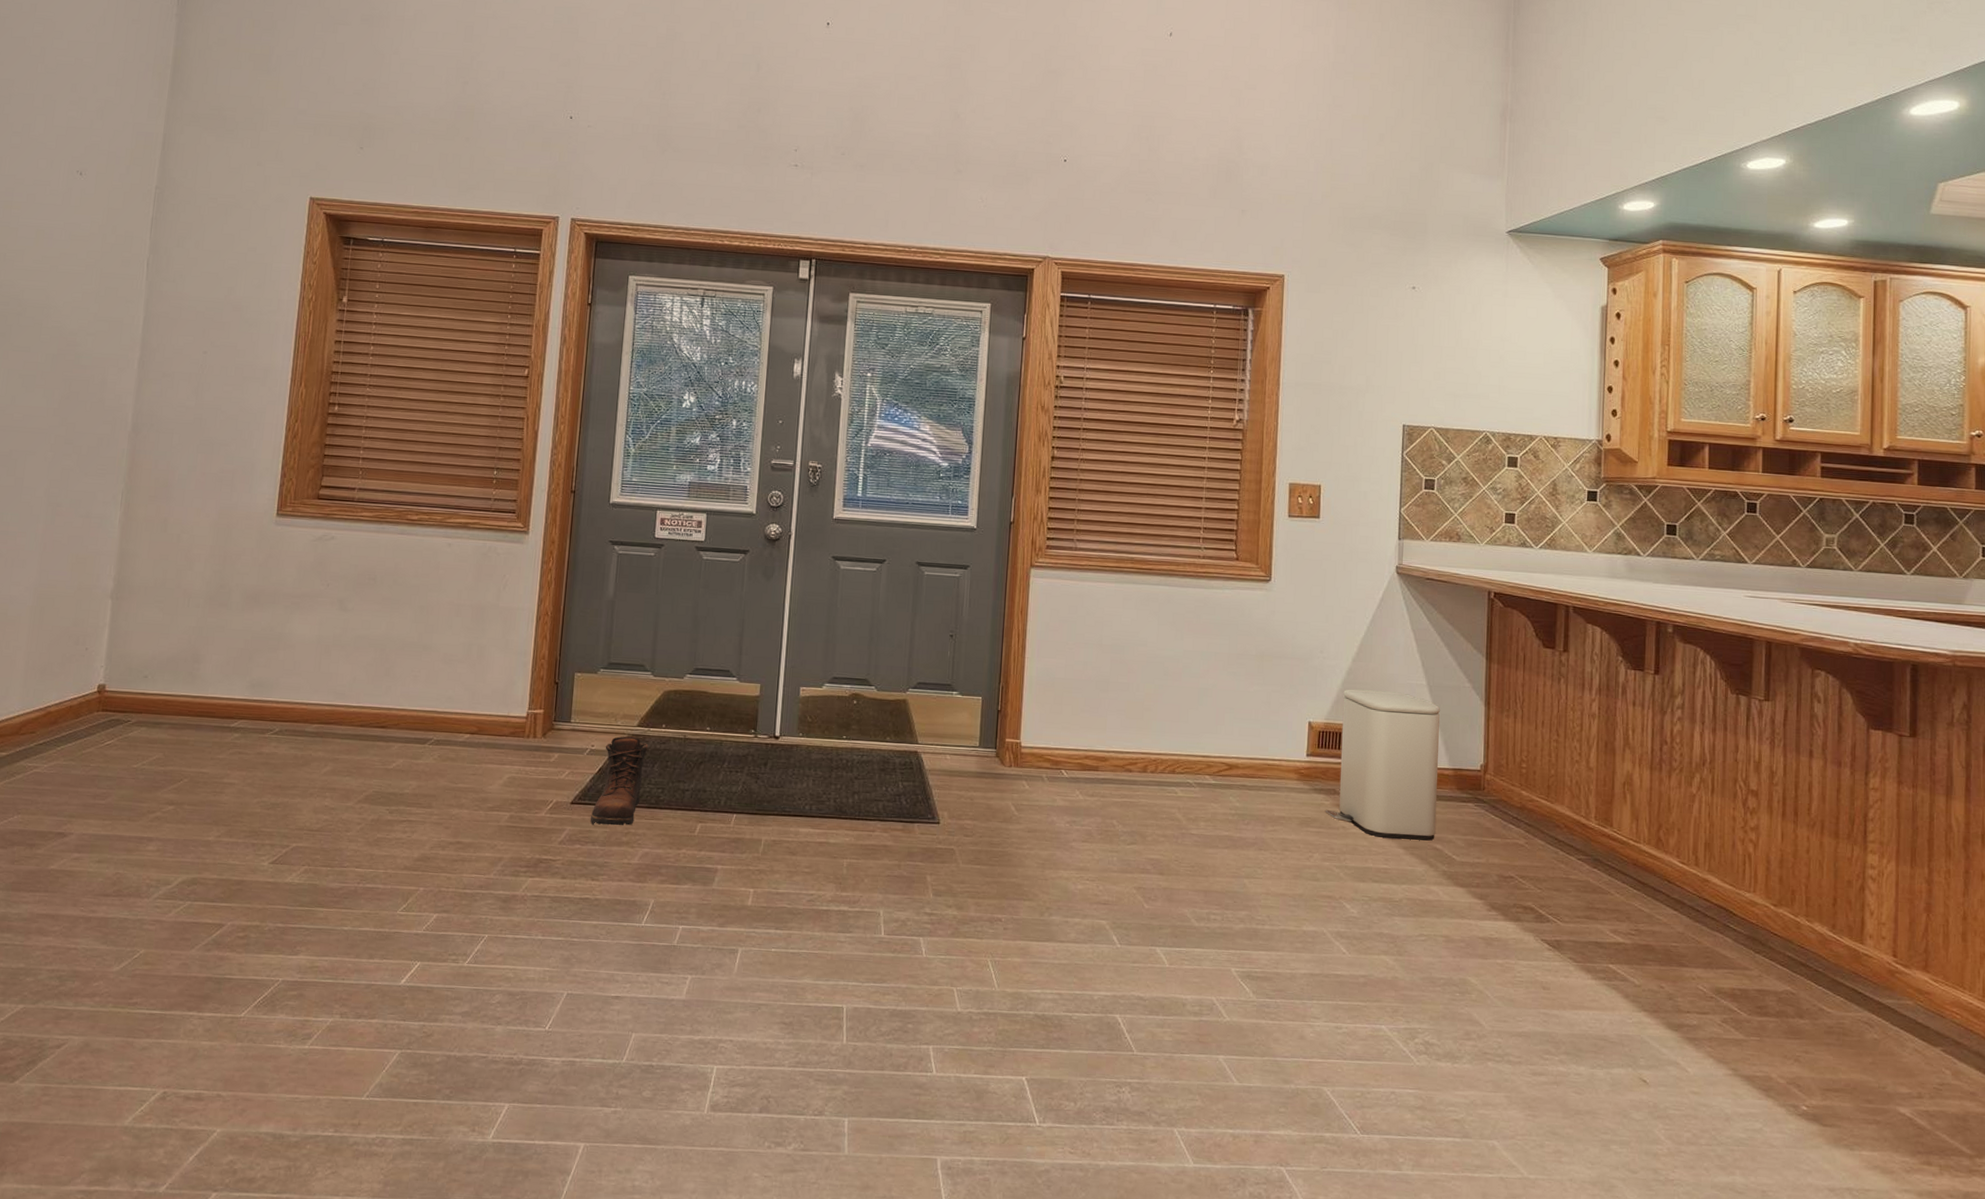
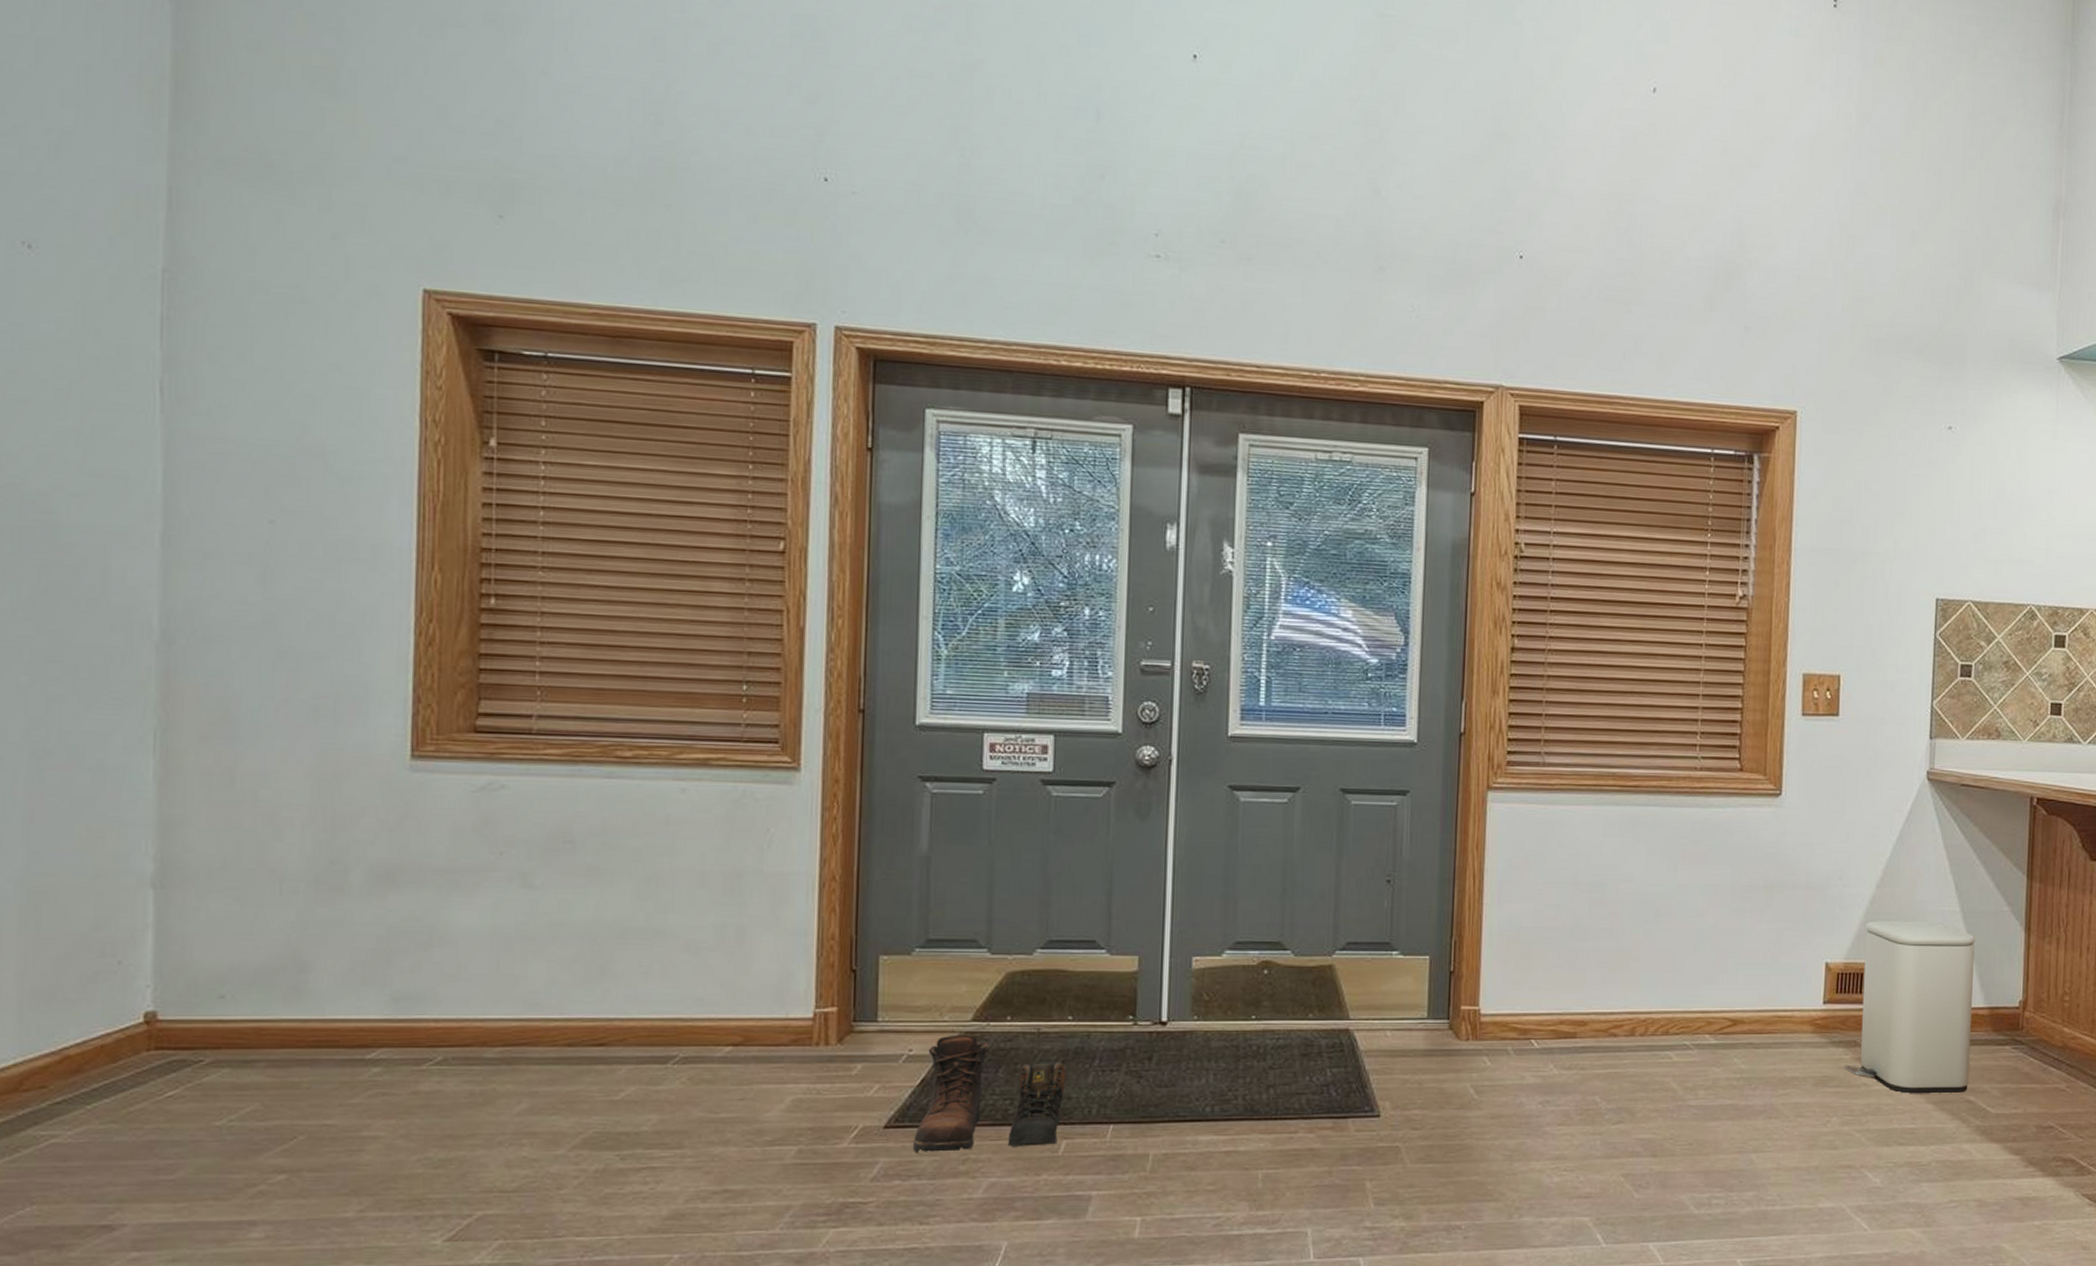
boot: none [658,761,704,827] -> present [1007,1061,1066,1147]

